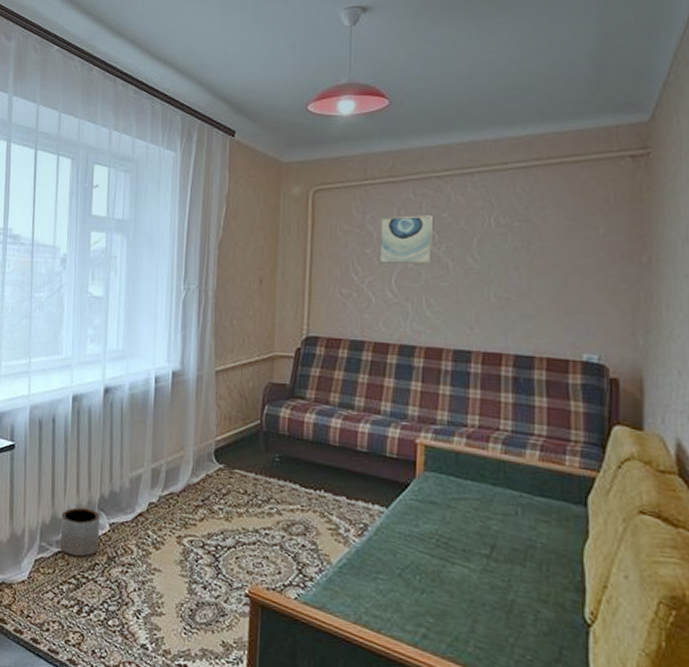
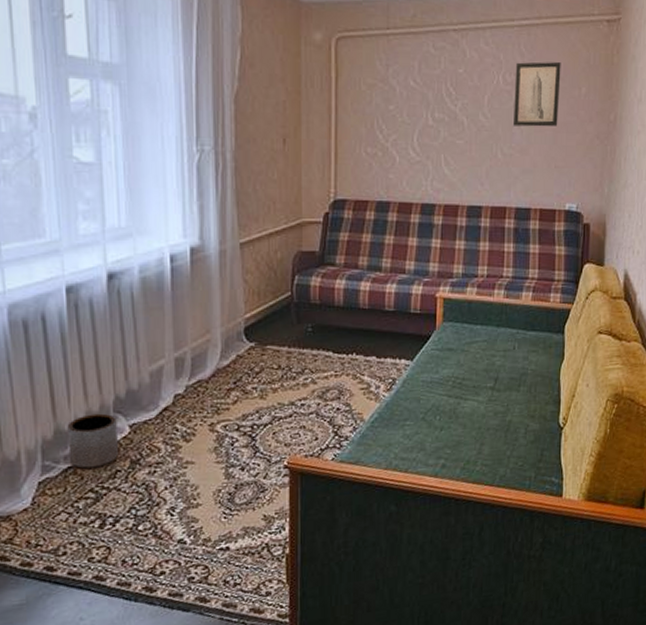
wall art: present [378,215,434,265] -> none [402,70,451,122]
wall art: none [510,202,570,270] -> present [514,62,561,127]

